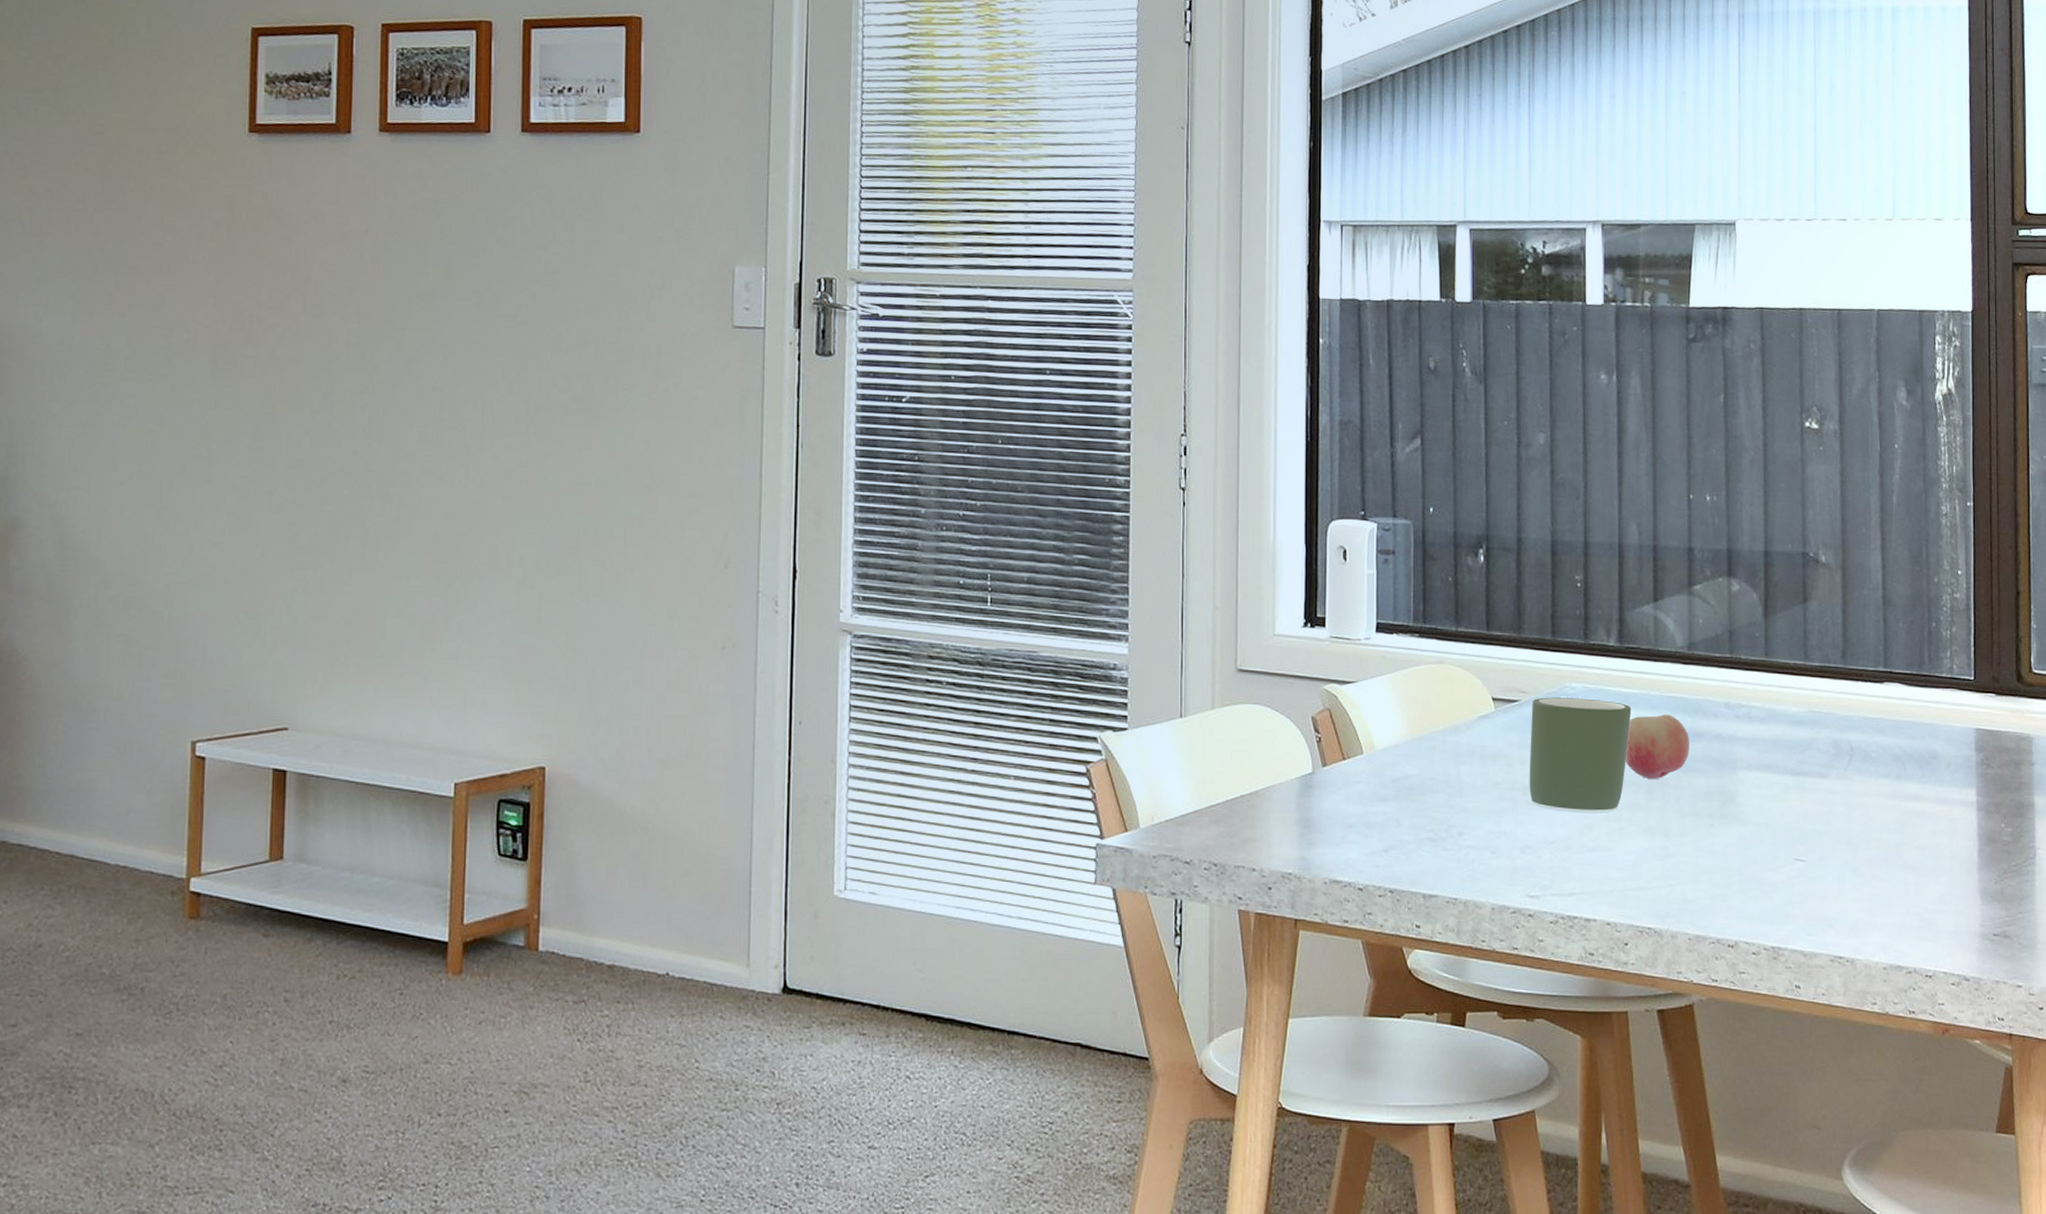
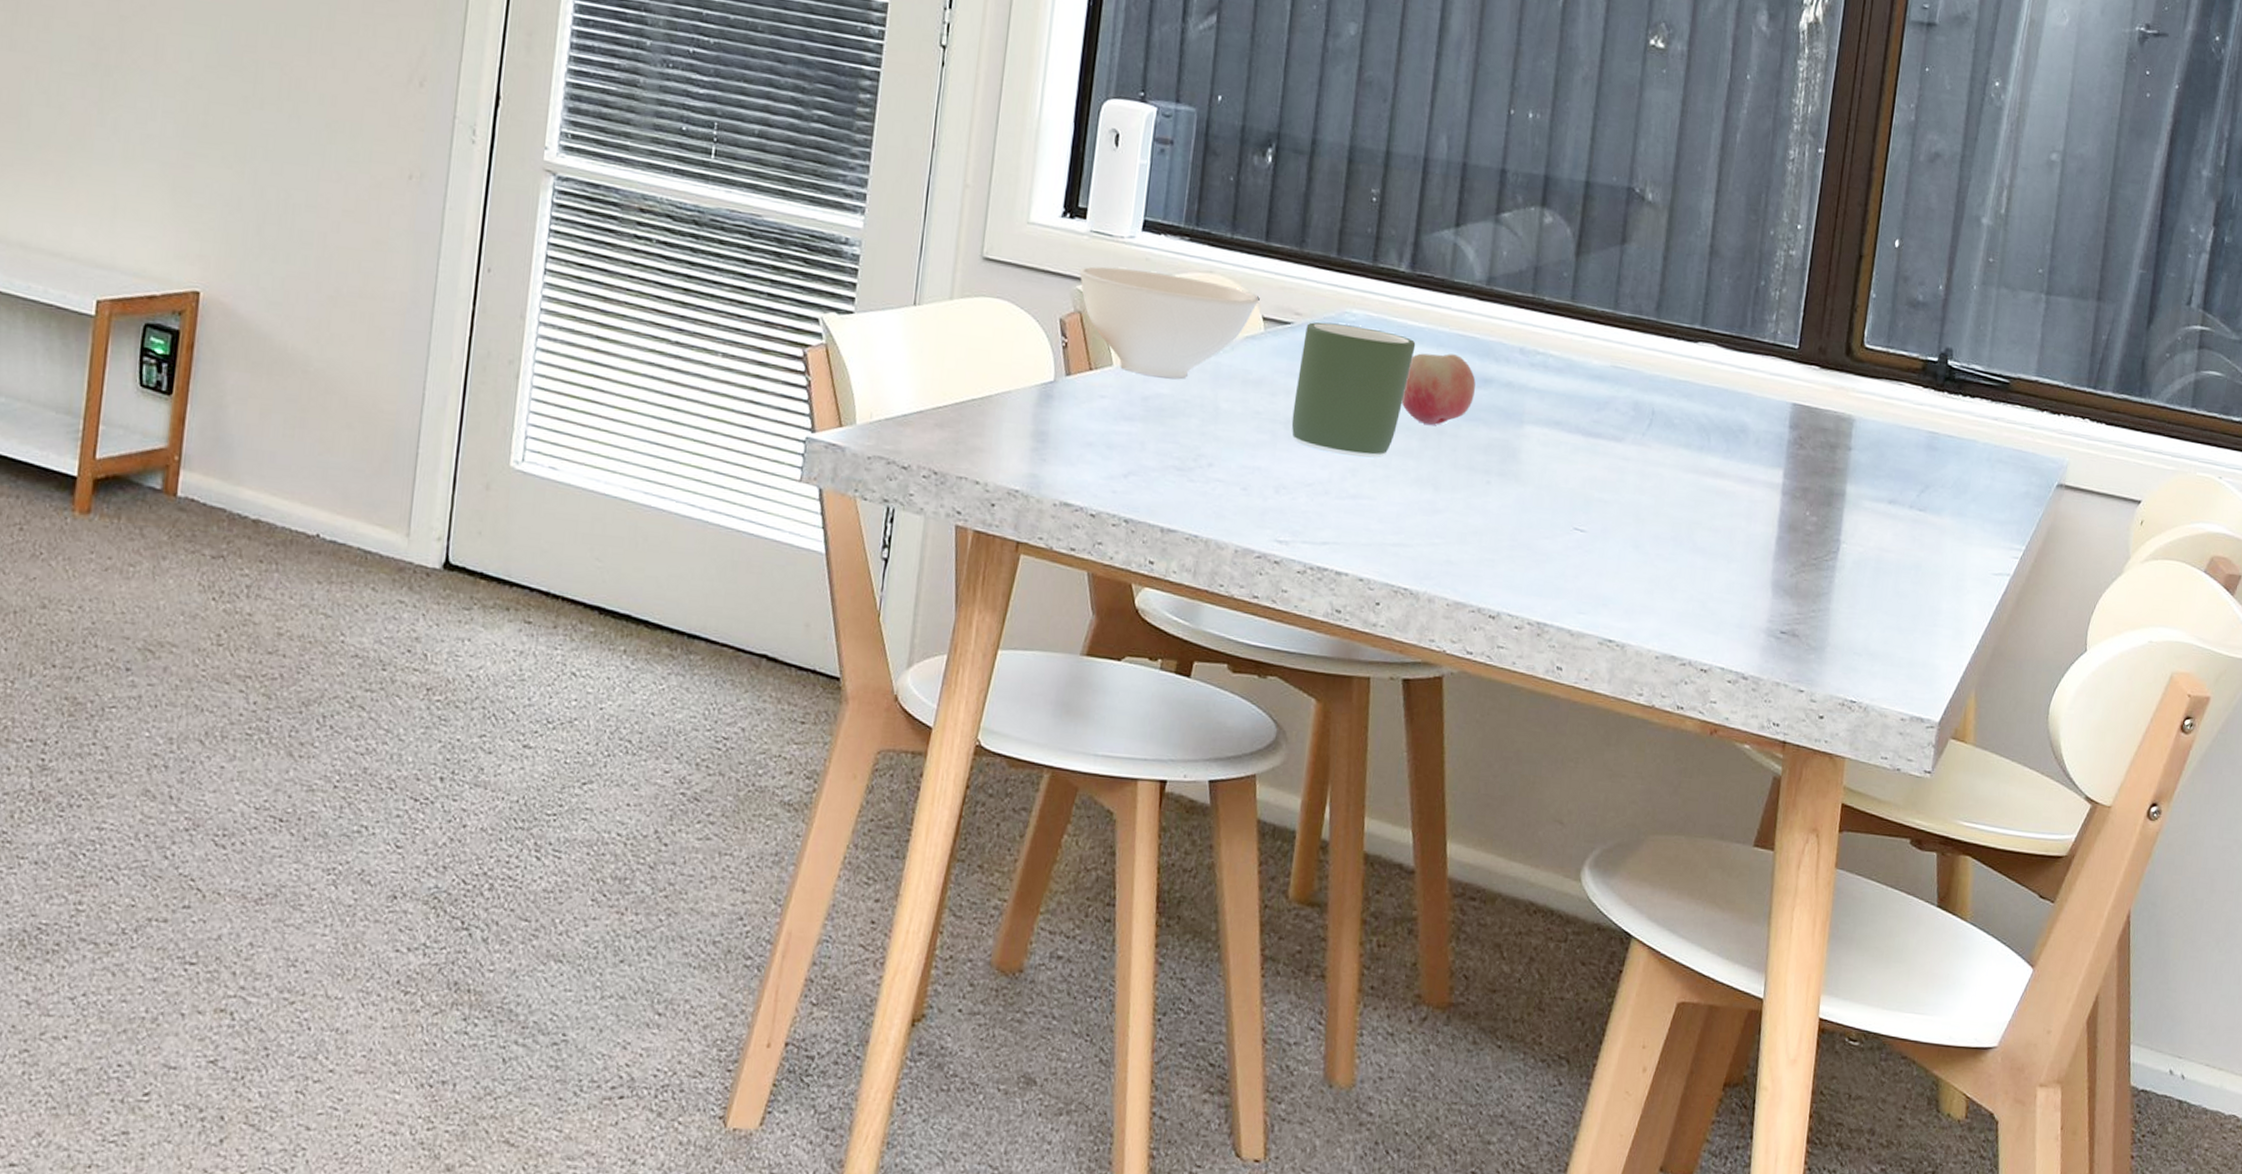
bowl: none [1324,667,1488,761] -> present [1079,266,1260,380]

